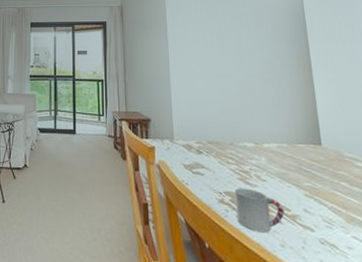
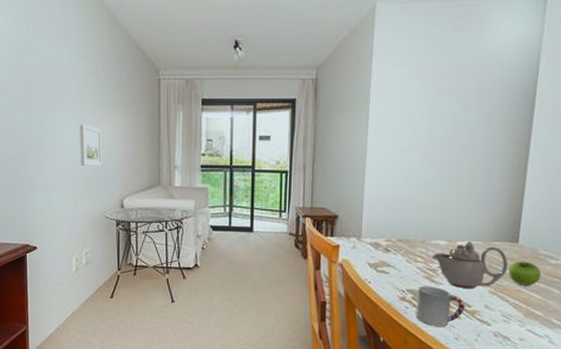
teapot: none [243,144,317,192] -> present [433,241,508,290]
fruit: none [318,163,353,189] -> present [508,261,542,286]

